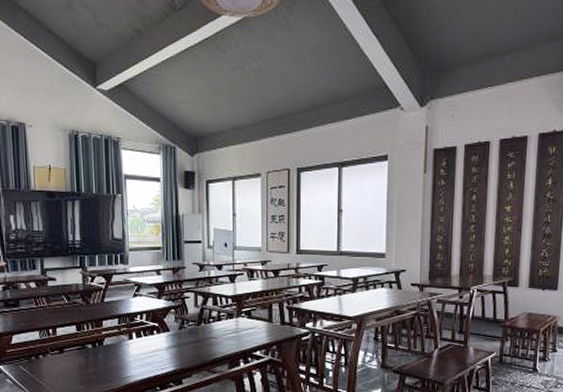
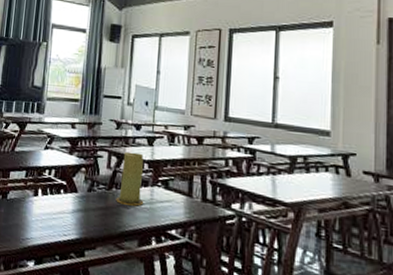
candle: none [205,290,231,336] -> present [116,151,144,206]

